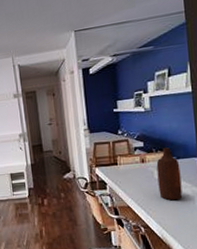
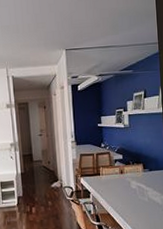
bottle: present [156,147,183,201] -> none [133,160,154,208]

